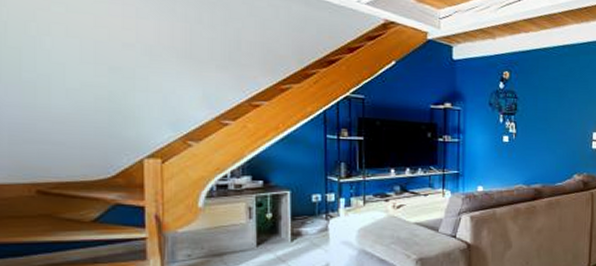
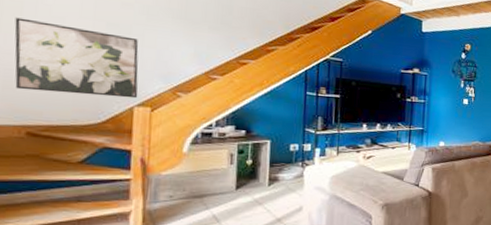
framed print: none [14,65,147,150] -> present [14,17,139,99]

